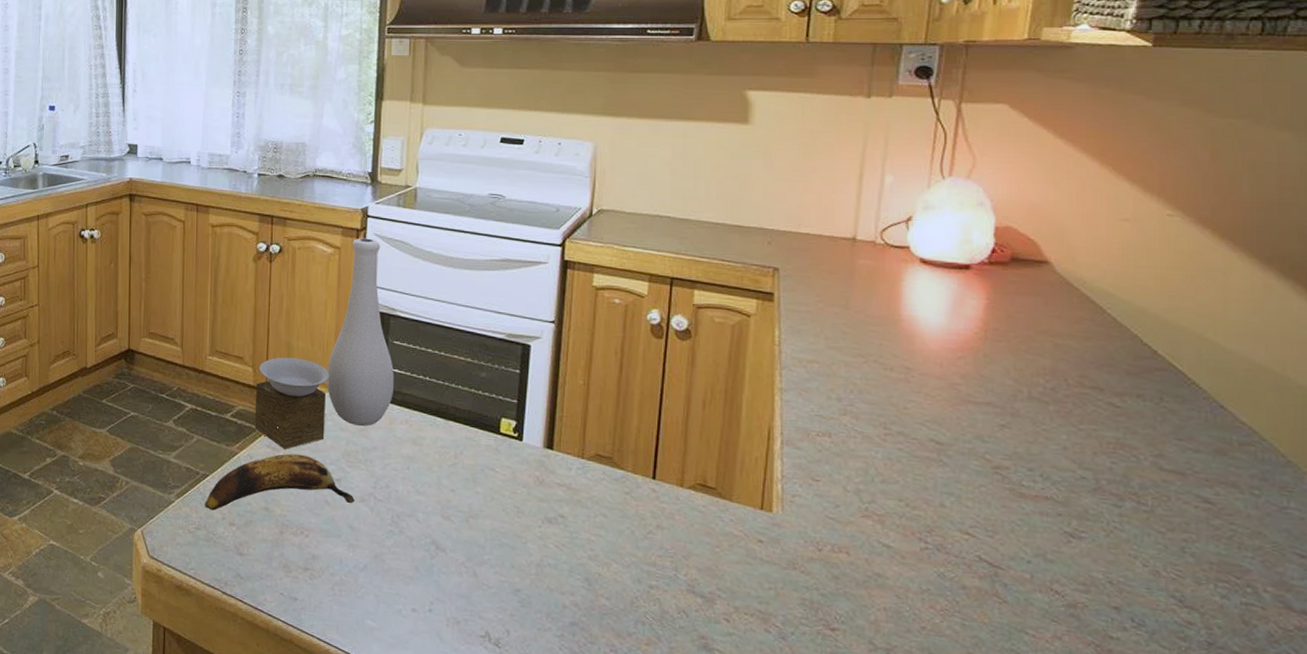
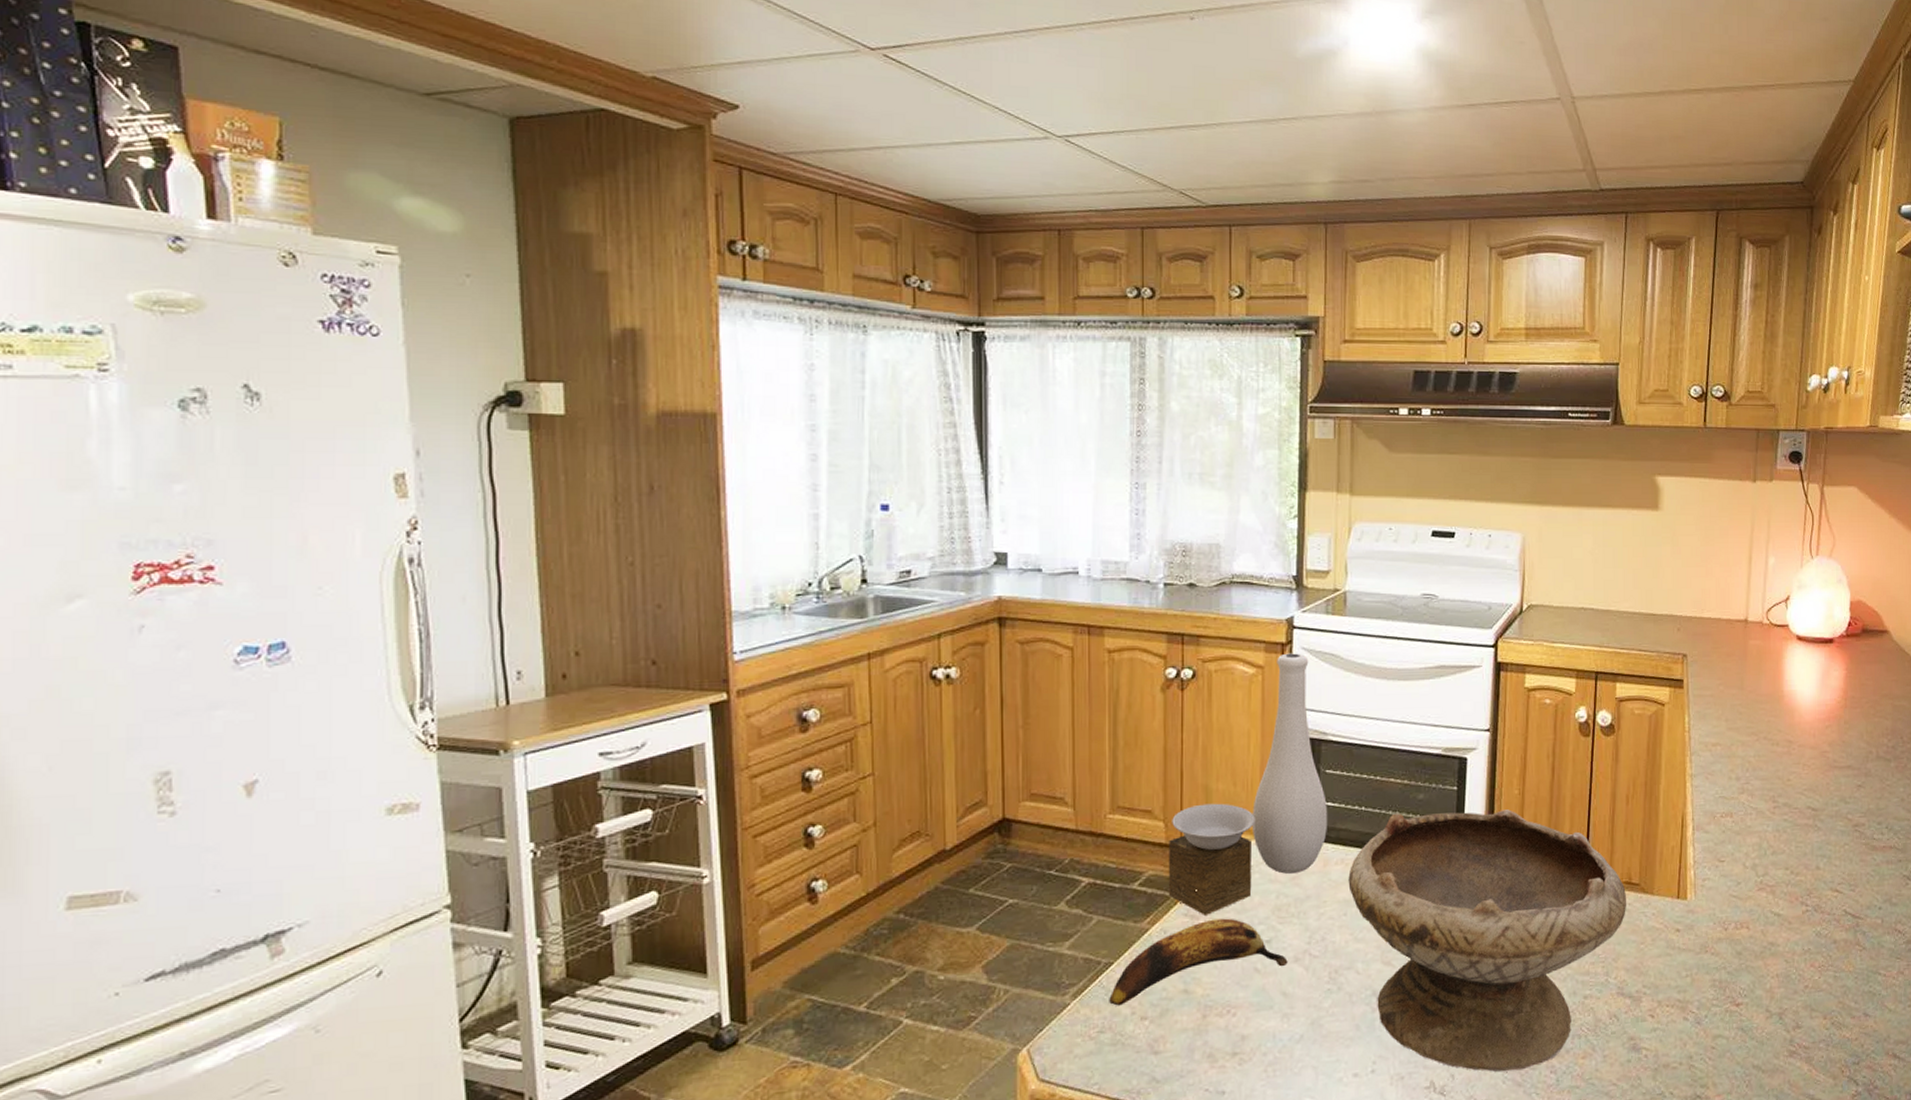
bowl: none [412,386,700,642] -> present [1348,809,1626,1072]

